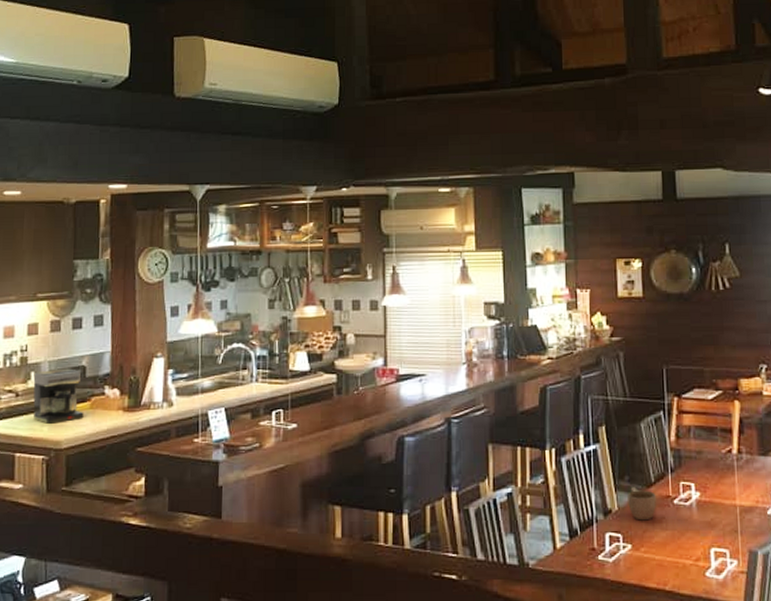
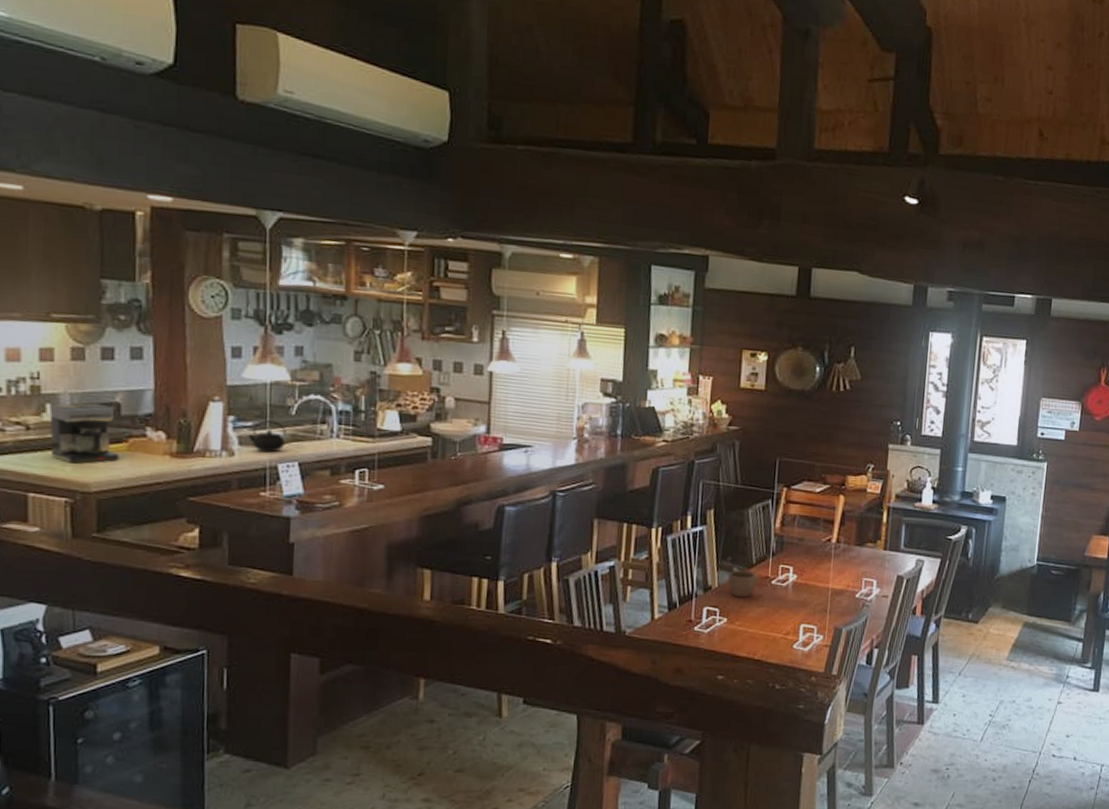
kettle: none [184,370,215,401] -> present [248,420,286,453]

